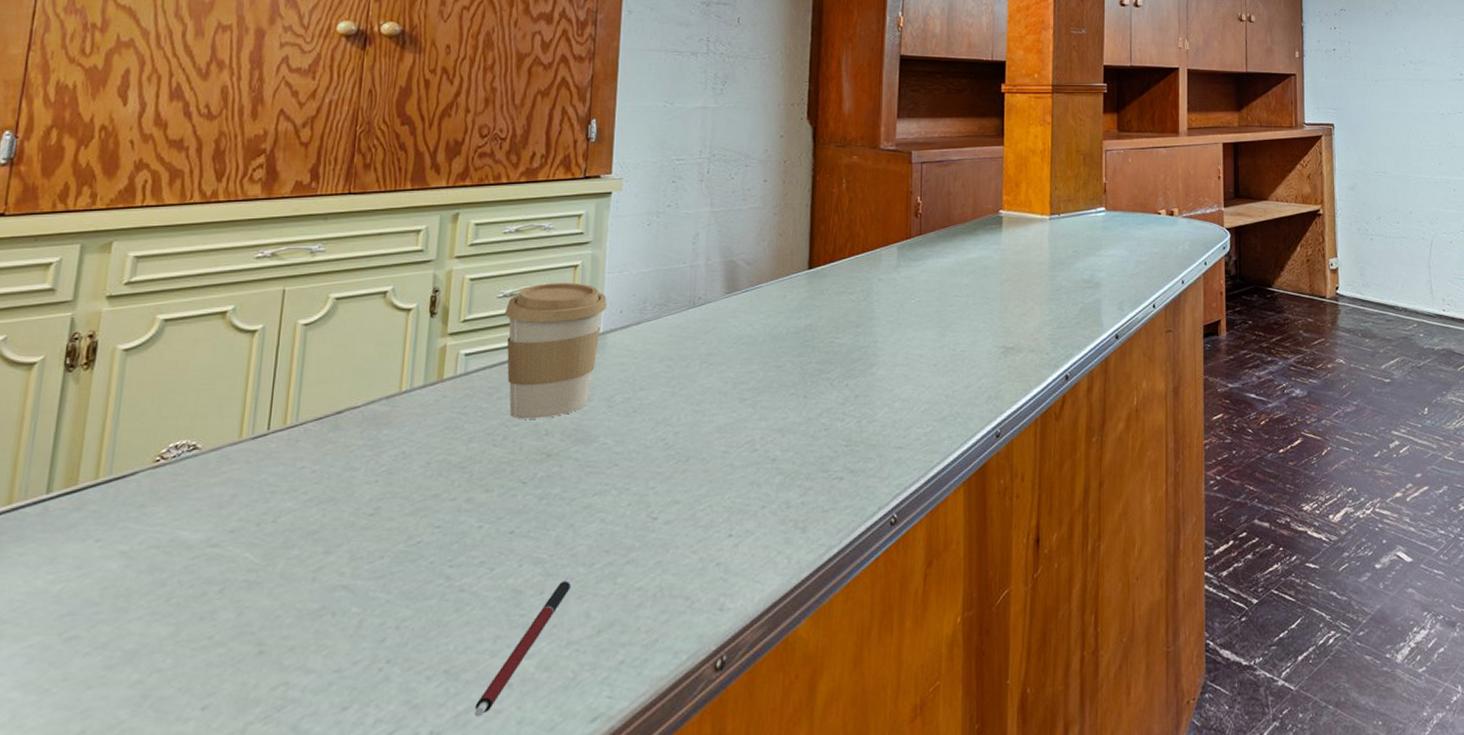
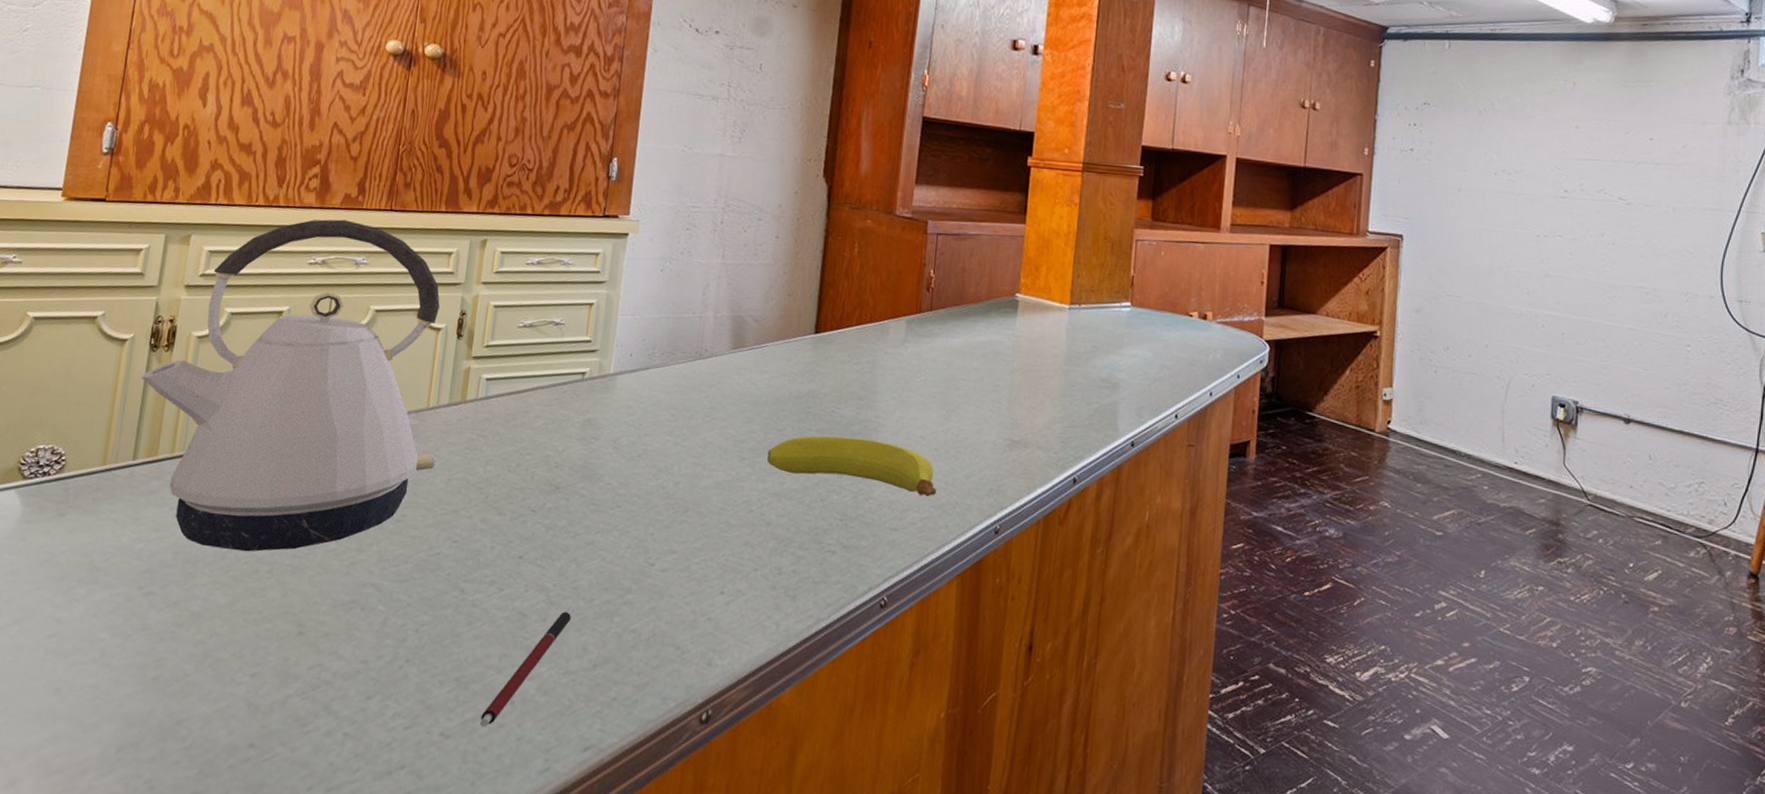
kettle: none [54,208,412,576] -> present [141,219,440,552]
coffee cup: present [504,282,607,419] -> none [523,318,619,451]
fruit: none [768,364,937,412] -> present [767,435,936,497]

